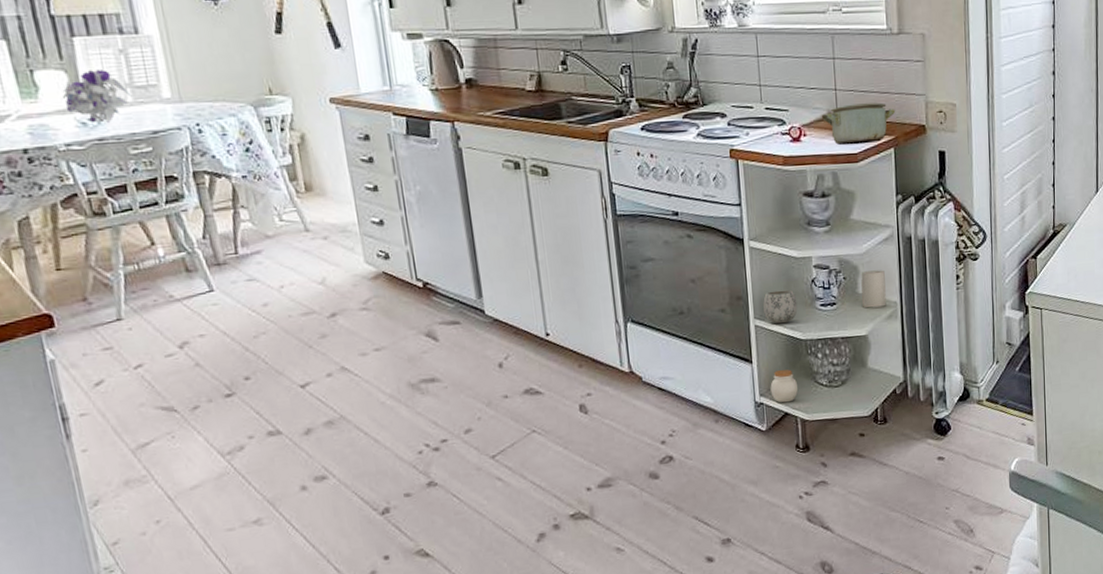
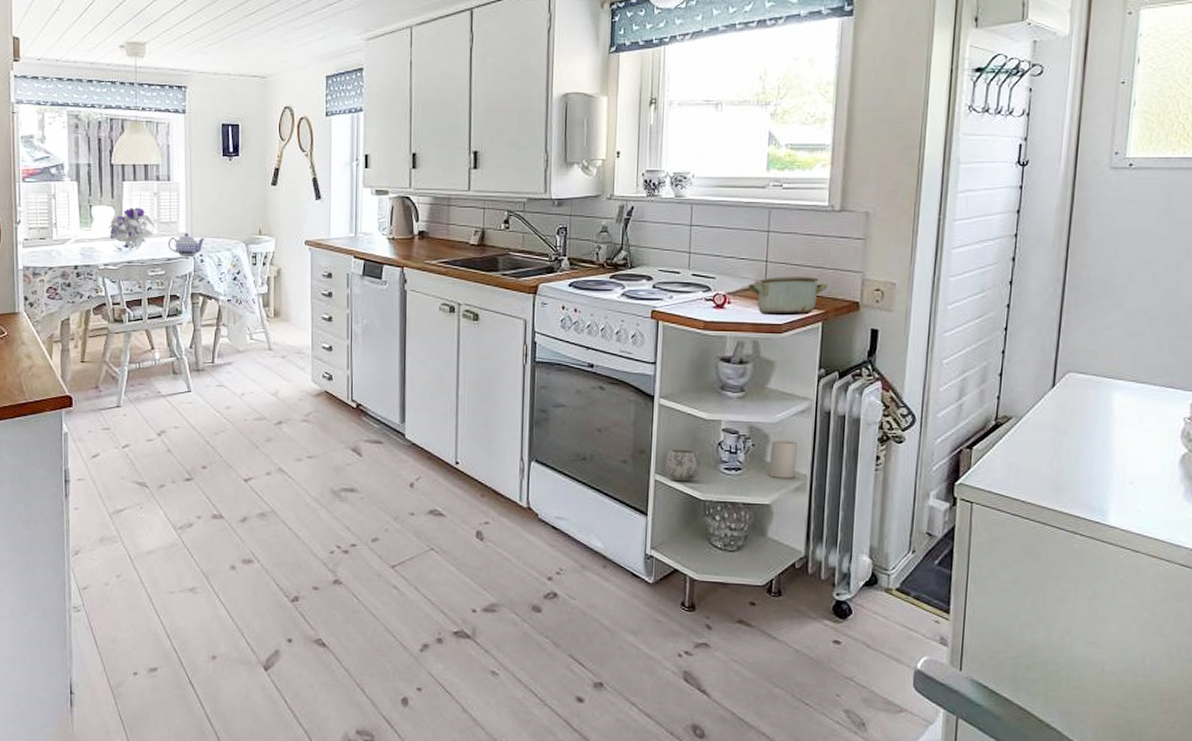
teapot: none [149,98,199,129] -> present [167,233,205,258]
jar: present [770,369,799,403] -> none [662,527,692,560]

